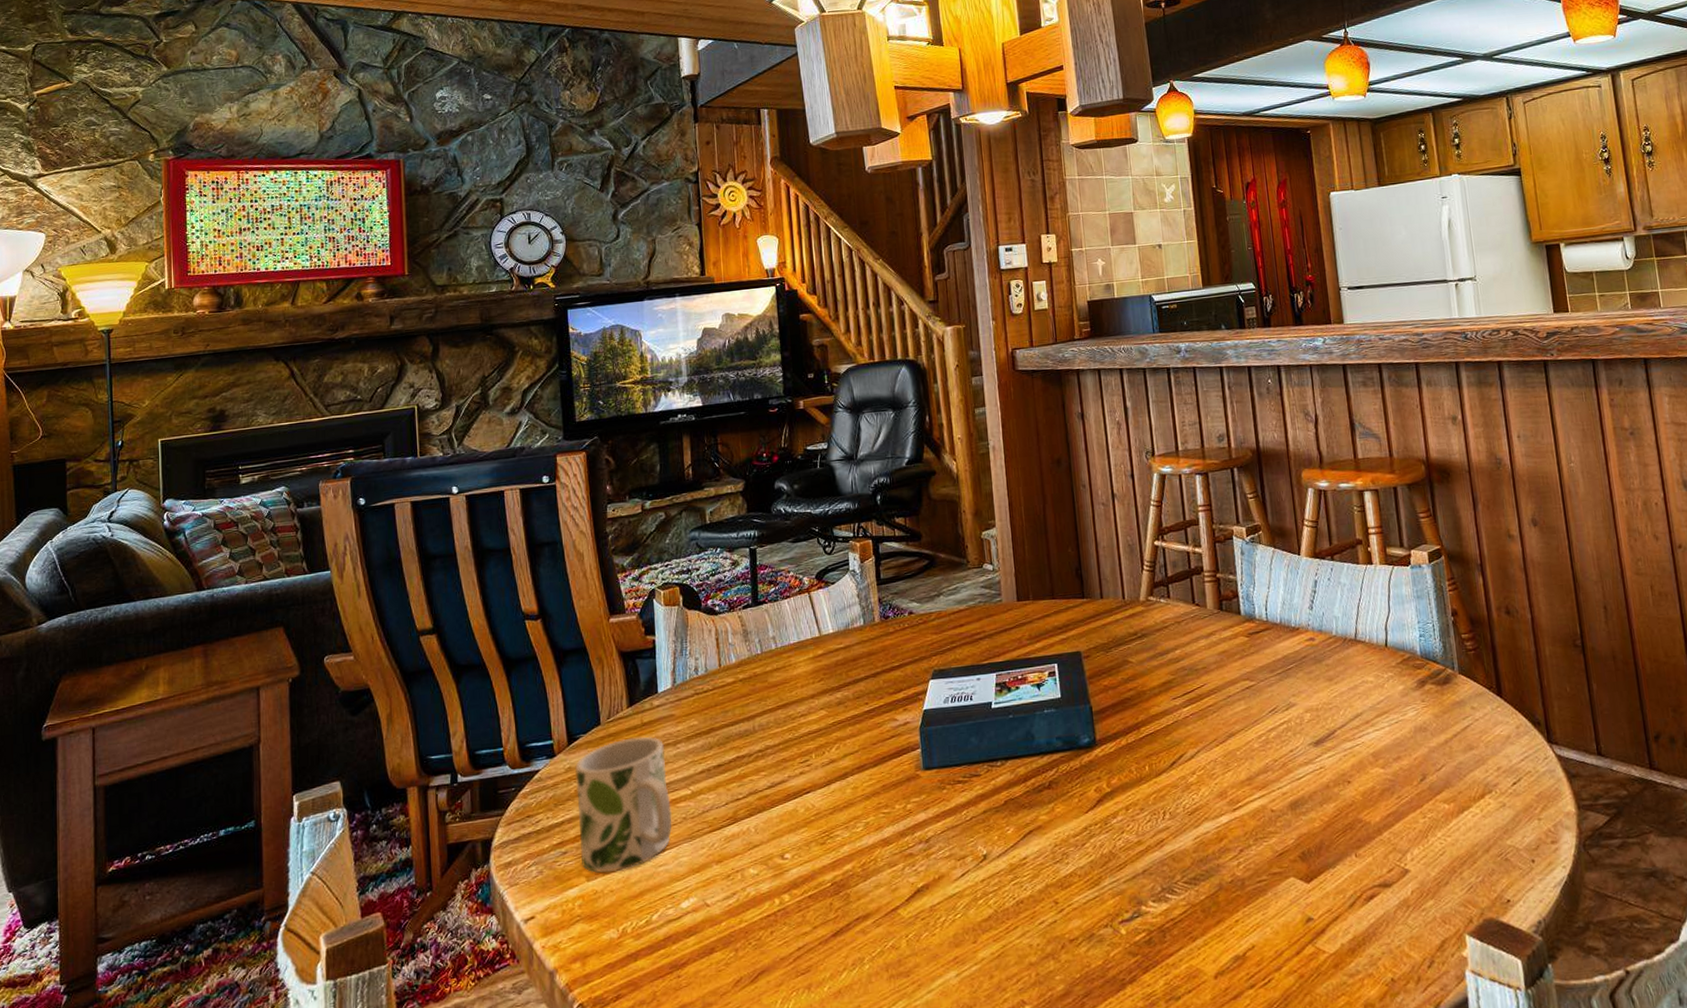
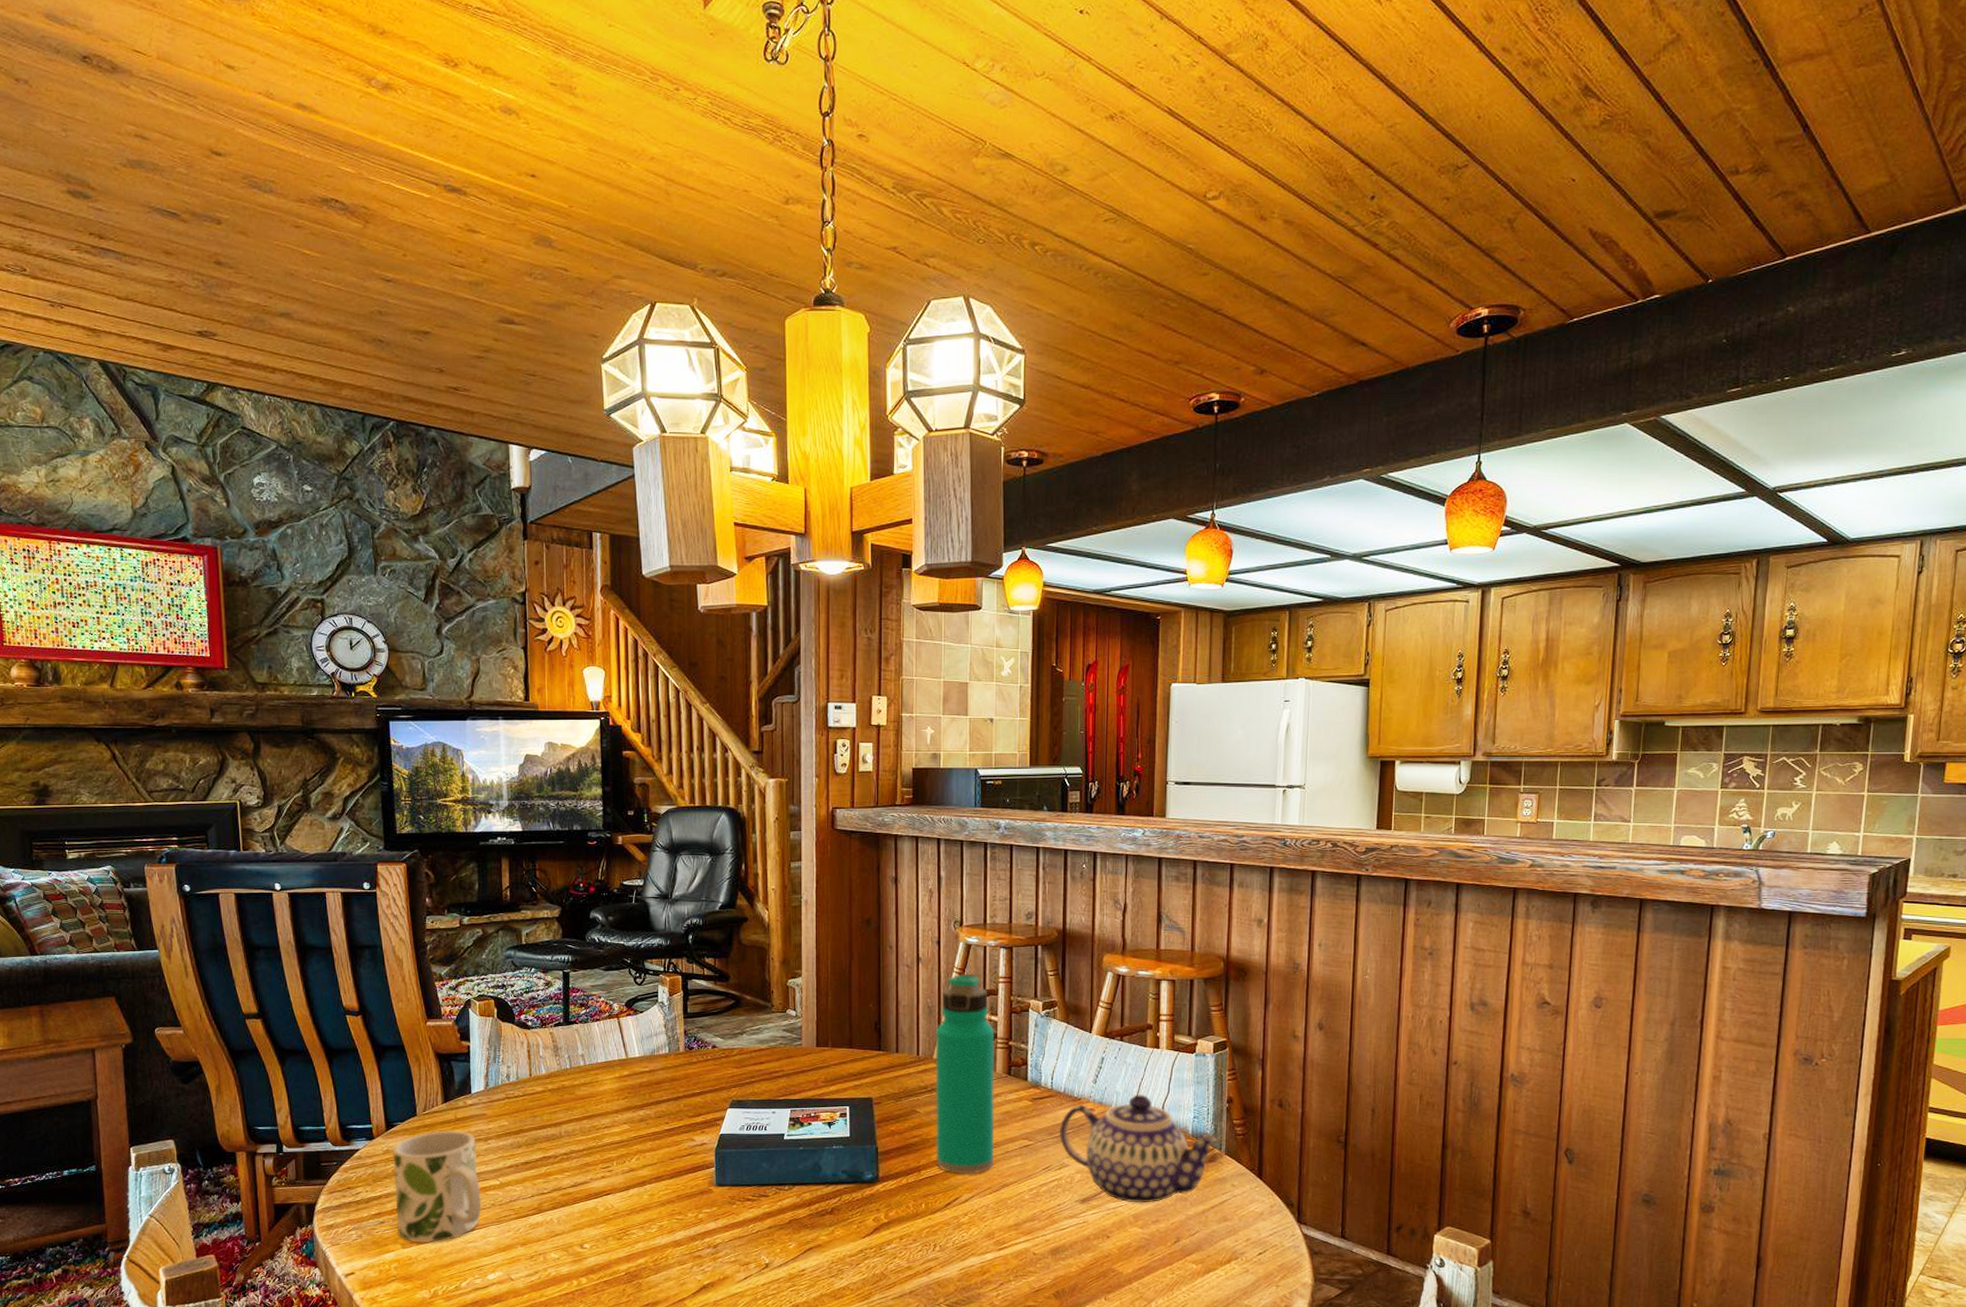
water bottle: none [1139,505,1217,727] -> present [935,973,995,1174]
teapot: none [1281,616,1448,740] -> present [1059,1094,1217,1203]

